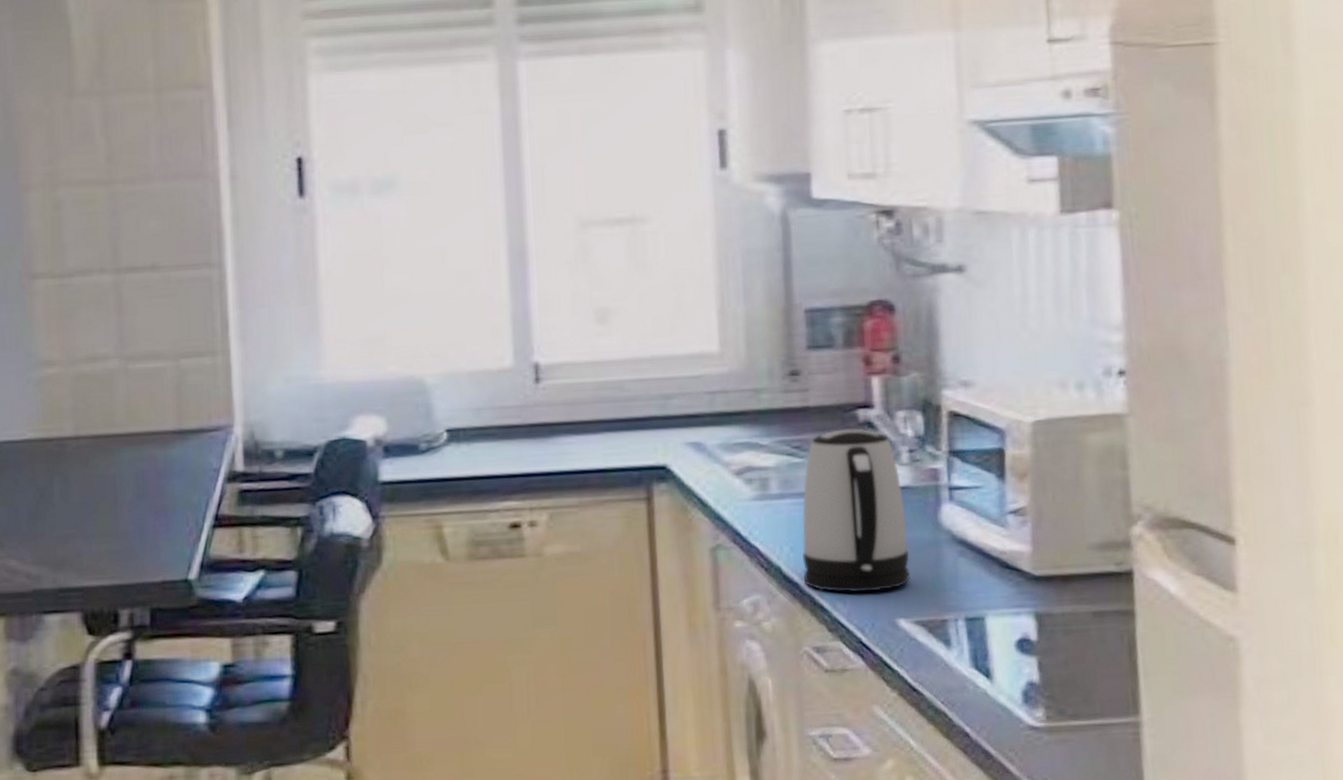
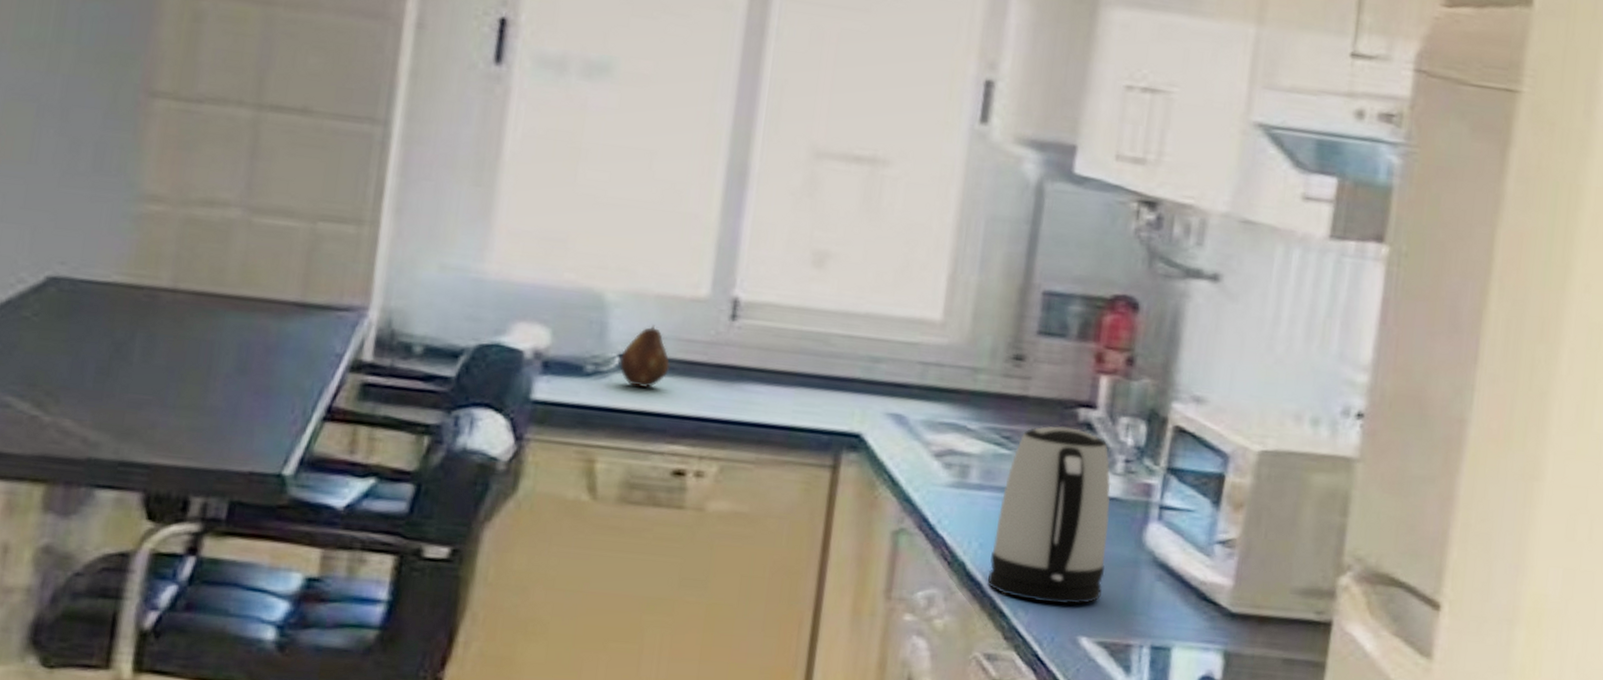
fruit: none [448,399,491,455] -> present [620,325,671,388]

